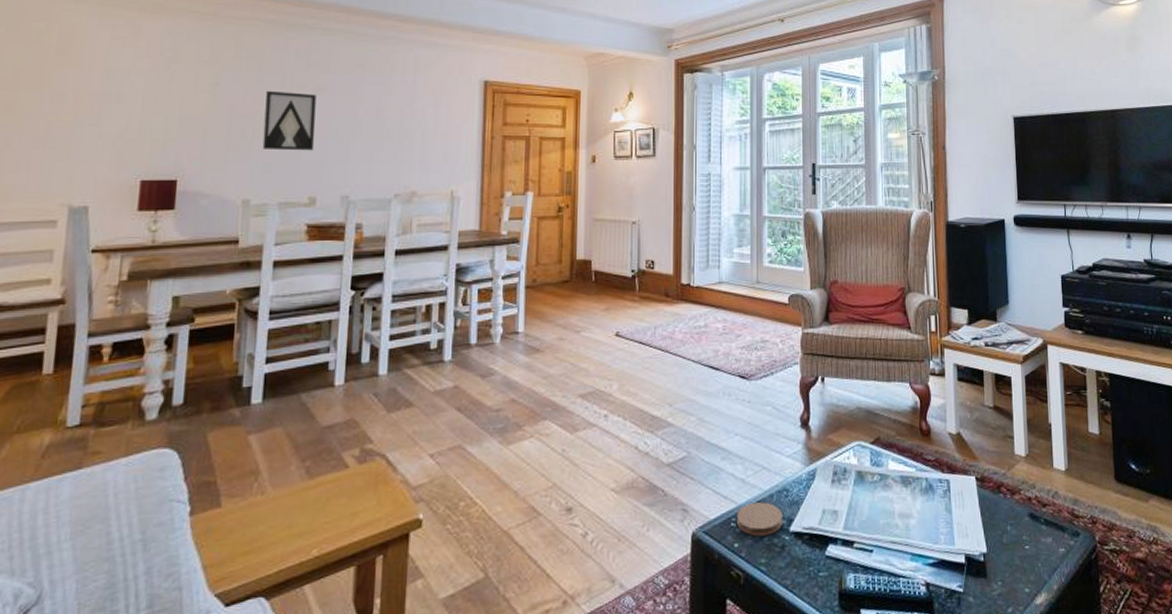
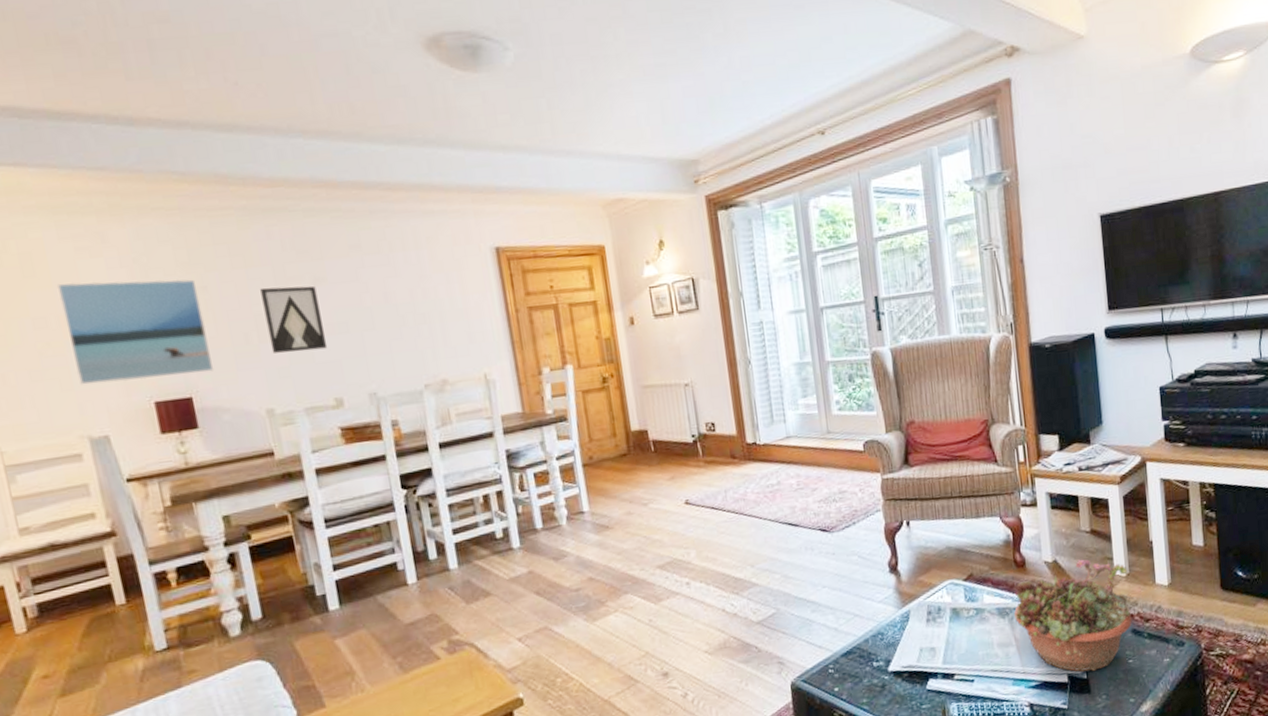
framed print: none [76,64,210,159] -> present [57,279,214,385]
coaster: present [737,502,782,536] -> none [833,647,881,680]
succulent planter: none [917,434,1036,554] -> present [1014,559,1138,673]

